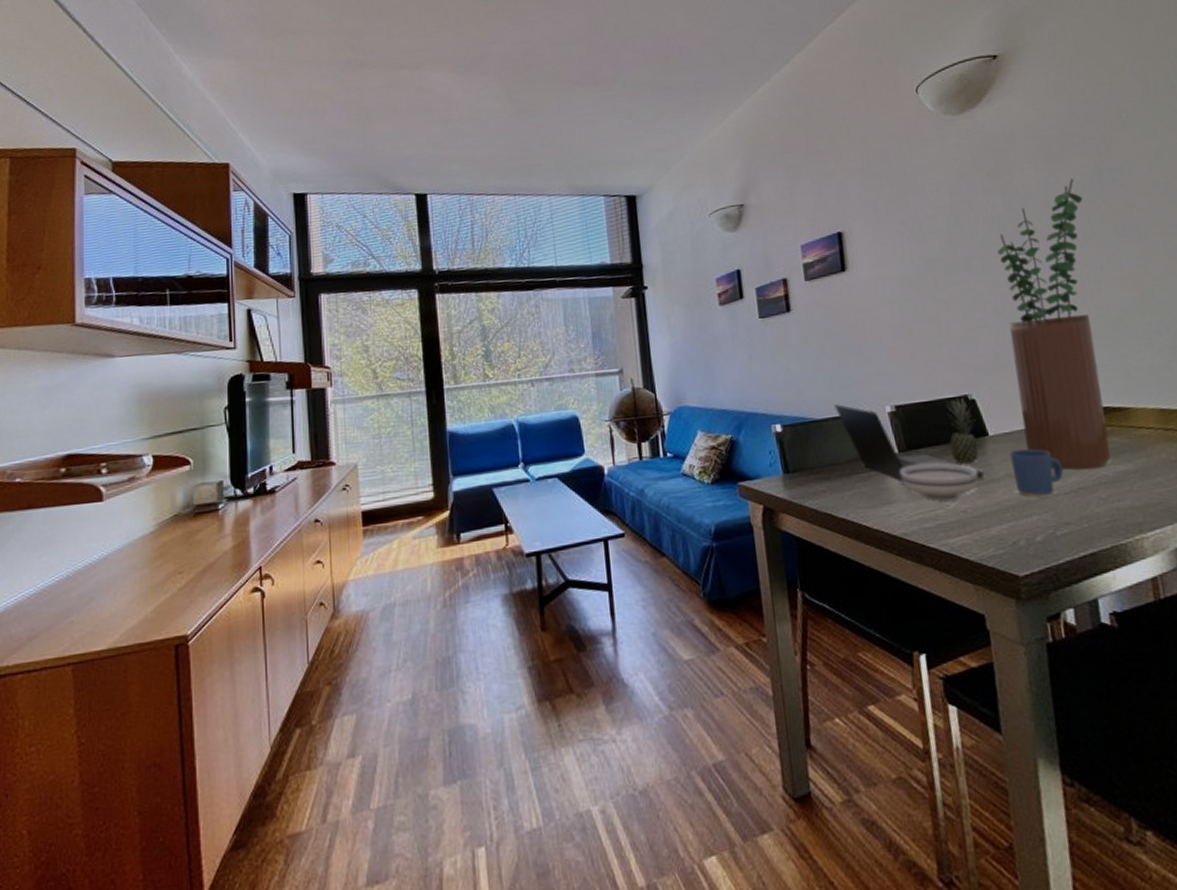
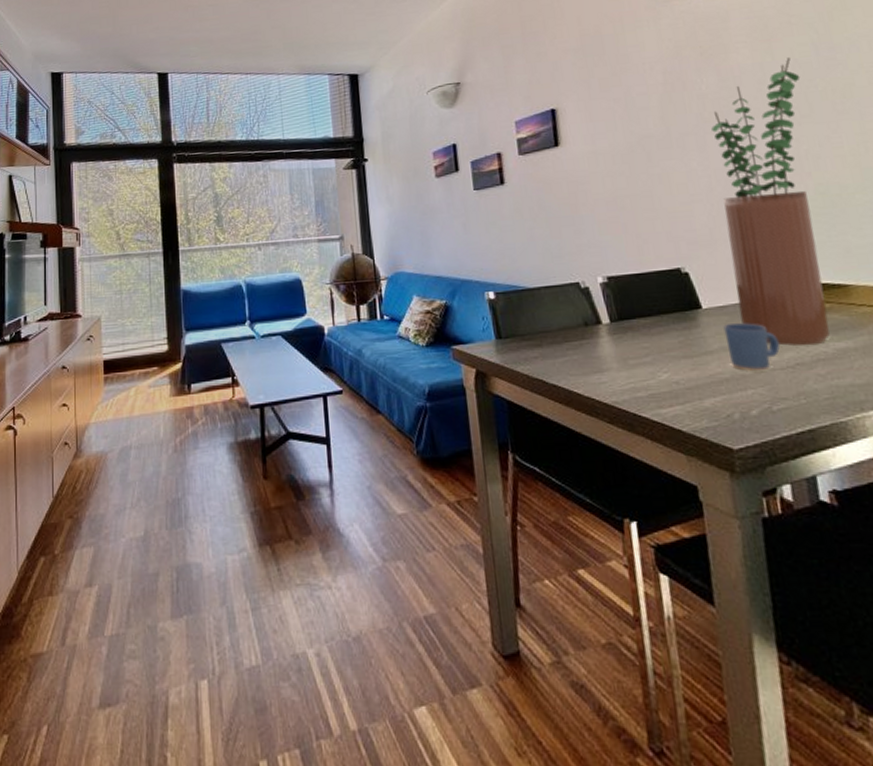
laptop: present [834,404,985,483] -> none [546,274,698,352]
bowl: present [900,462,978,501] -> none [611,333,691,371]
fruit: present [946,397,978,464] -> none [658,270,691,336]

